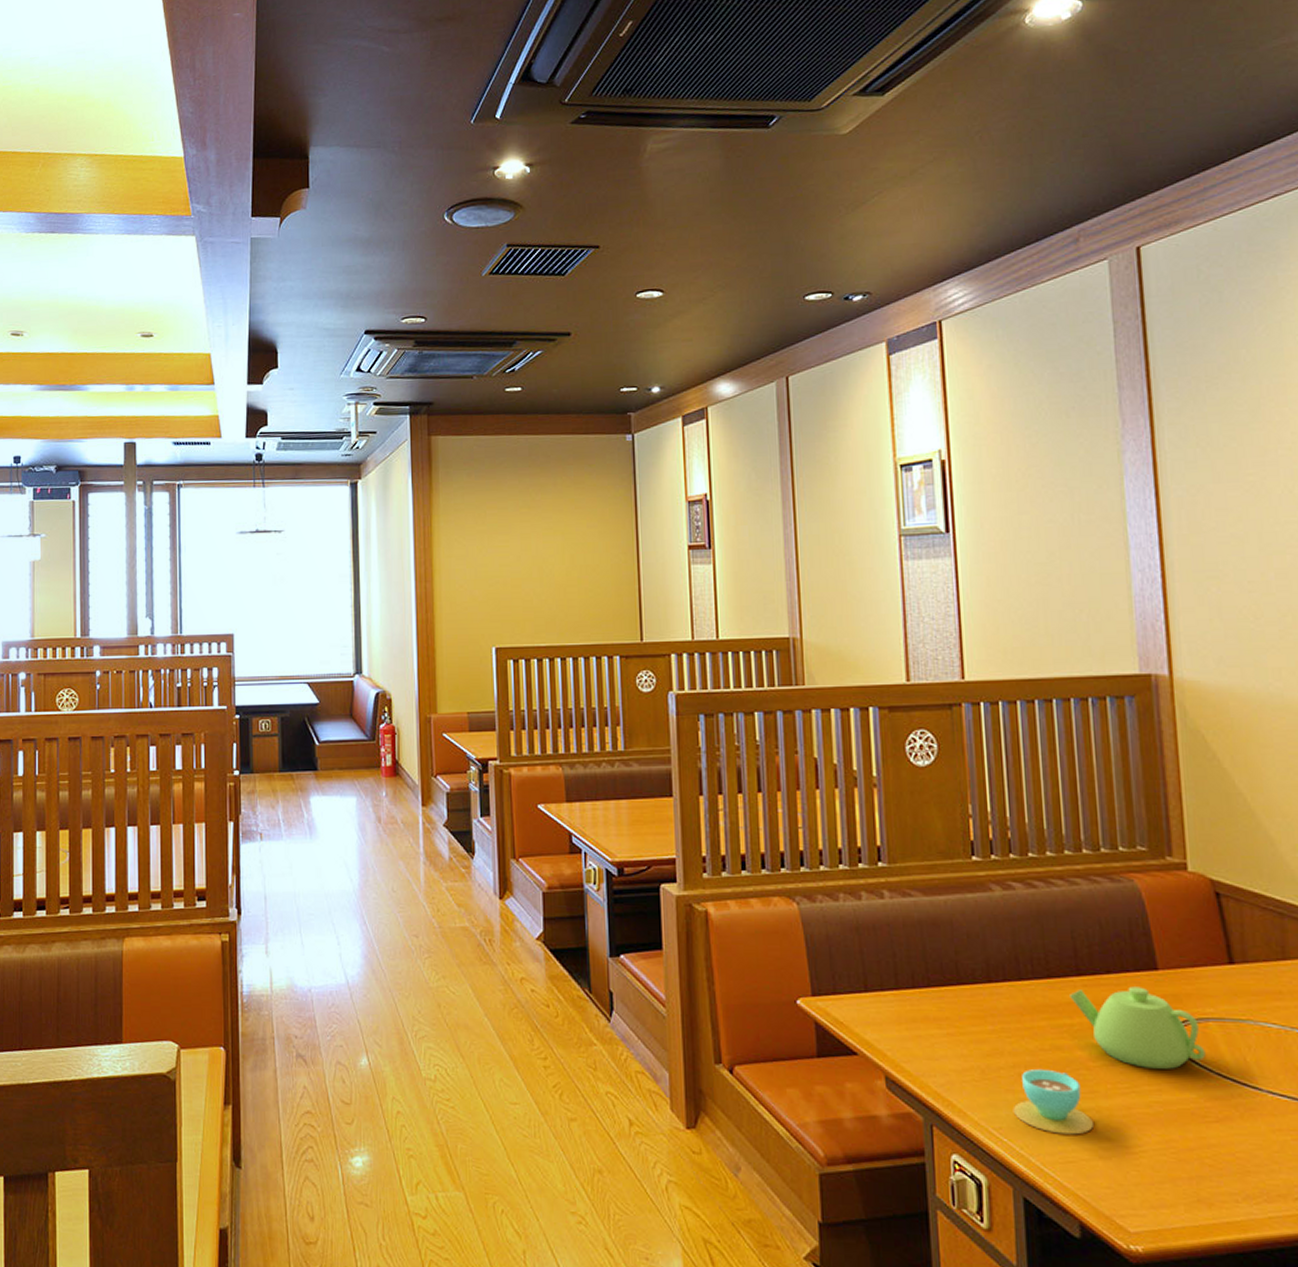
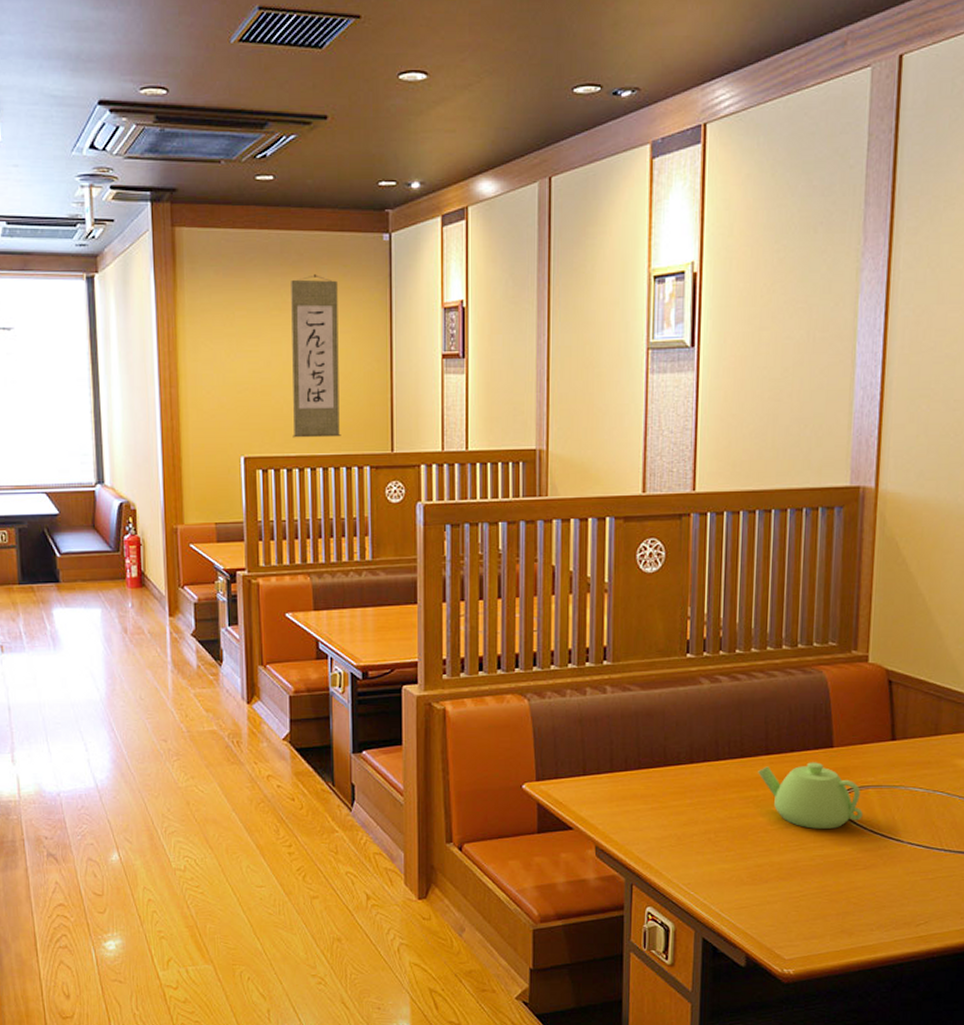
wall scroll: none [539,474,590,629] -> present [291,274,341,438]
teacup: present [1013,1069,1095,1135] -> none [701,834,767,886]

